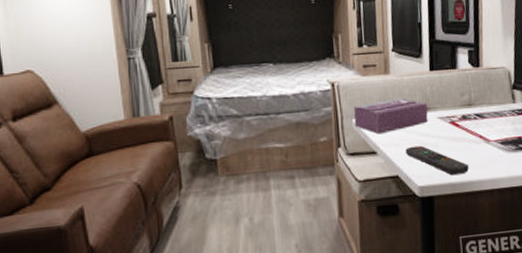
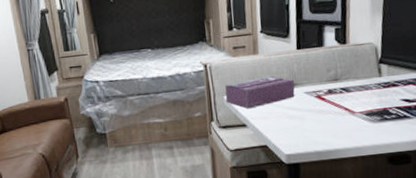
remote control: present [405,145,469,176] -> none [273,118,334,145]

